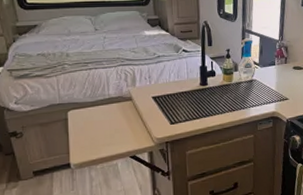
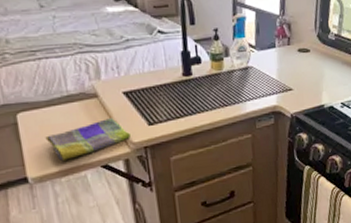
dish towel: none [88,117,155,151] -> present [45,118,130,161]

